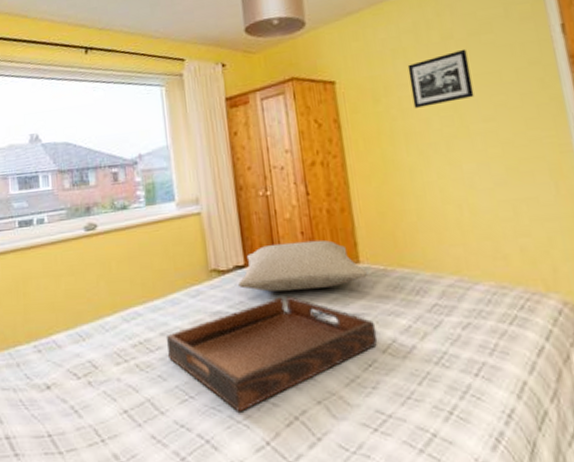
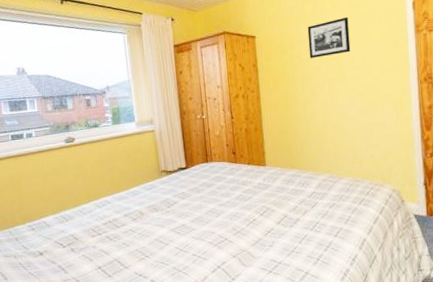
serving tray: present [167,296,378,412] -> none [129,188,275,265]
pillow: present [239,240,369,292] -> none [181,150,271,186]

